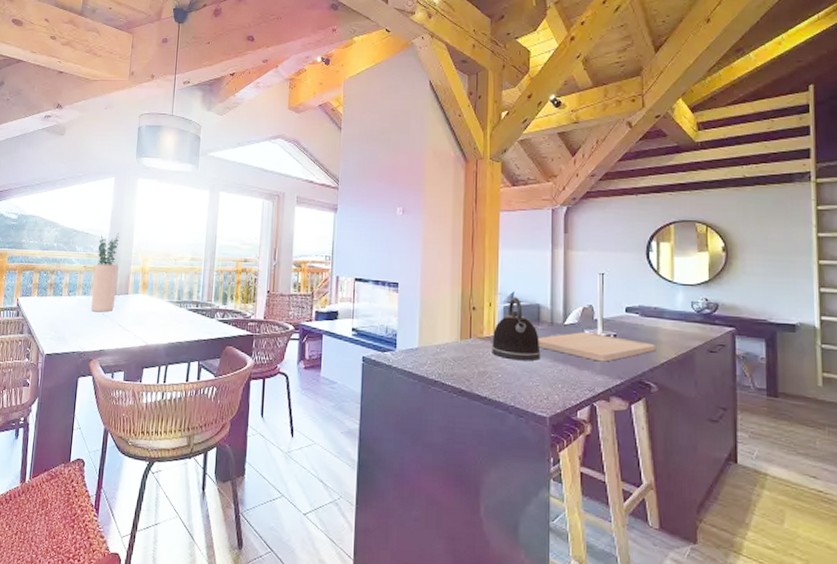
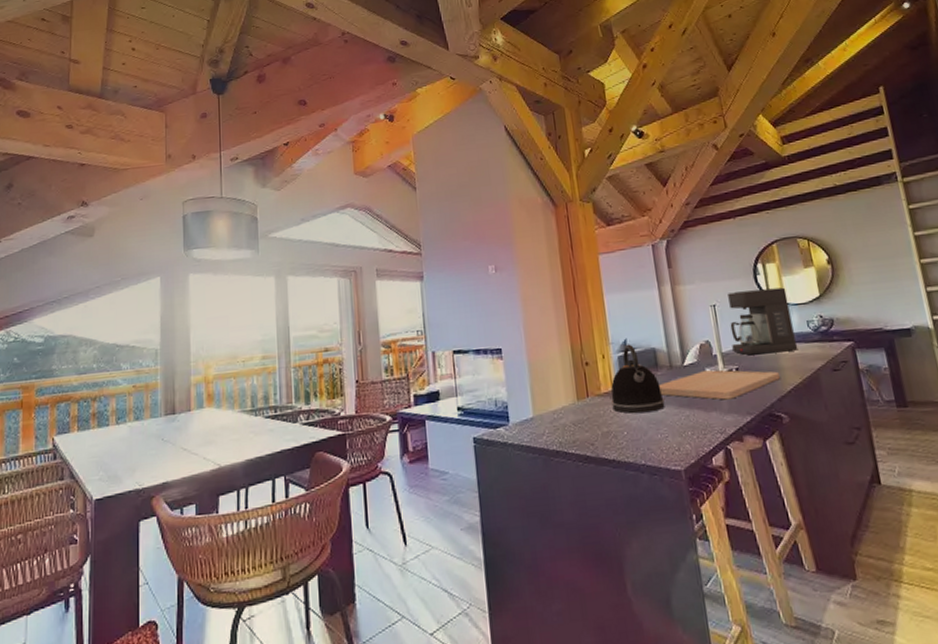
vase: present [90,233,120,313] -> none [146,340,176,439]
coffee maker: none [614,264,678,328] -> present [728,287,798,356]

